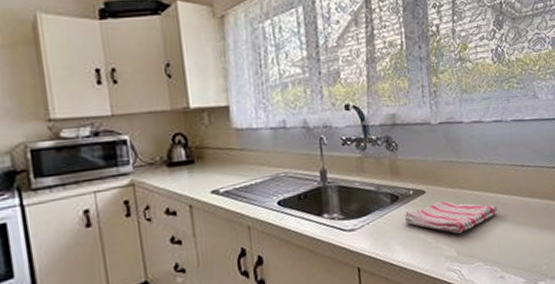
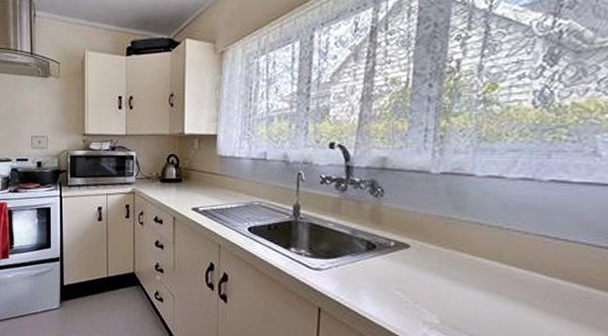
dish towel: present [404,200,498,234] -> none [379,259,508,300]

